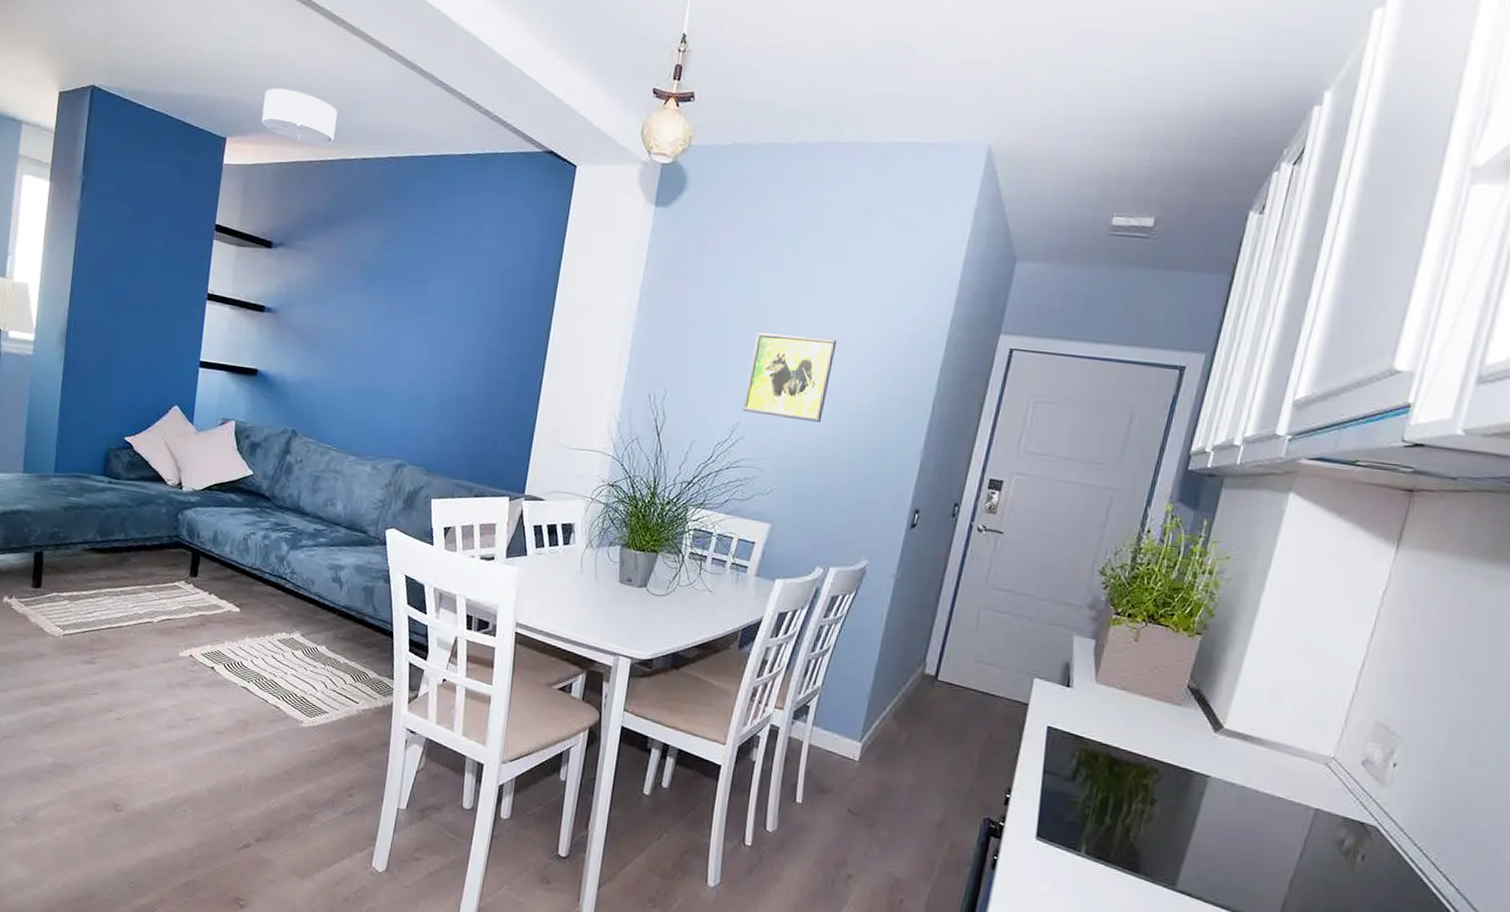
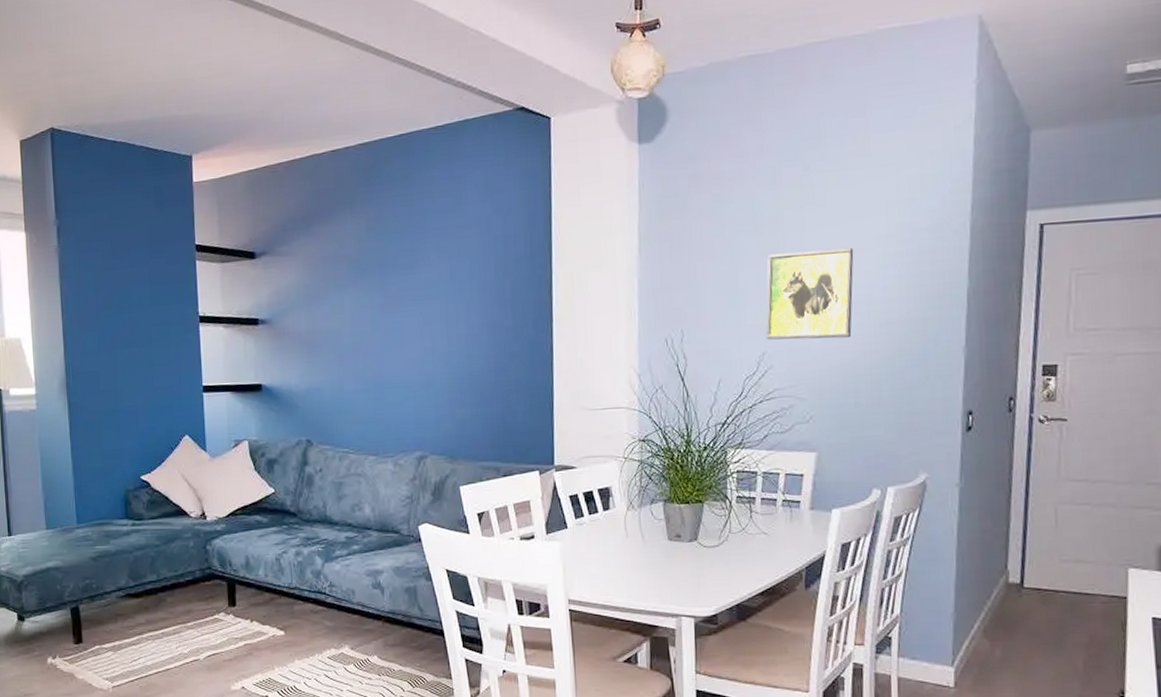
ceiling light: present [261,88,337,145] -> none [223,94,300,146]

